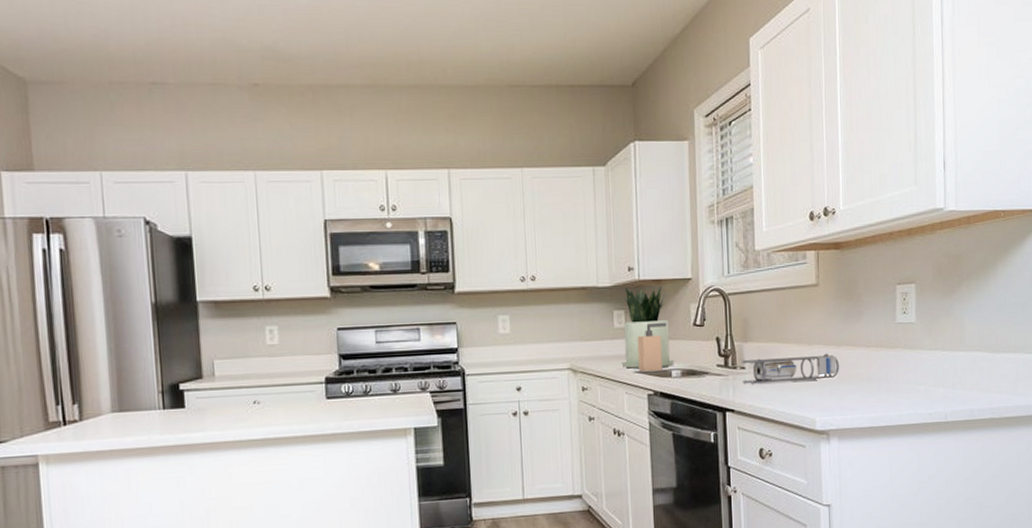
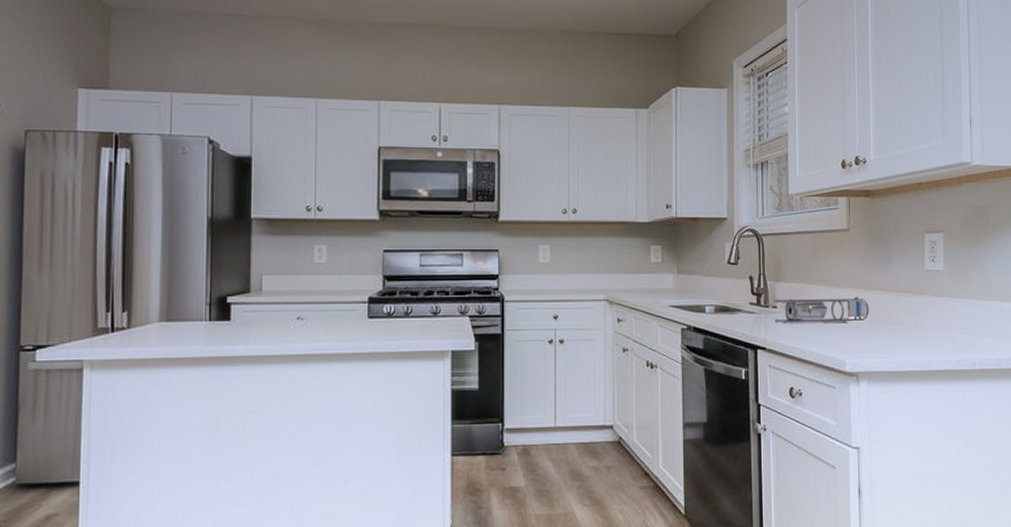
planter: present [621,286,675,369] -> none [656,224,709,303]
soap dispenser: present [637,323,667,372] -> none [673,260,702,306]

